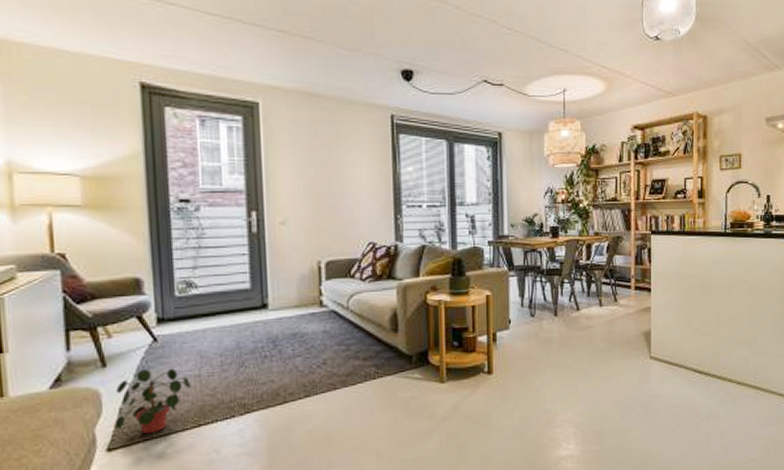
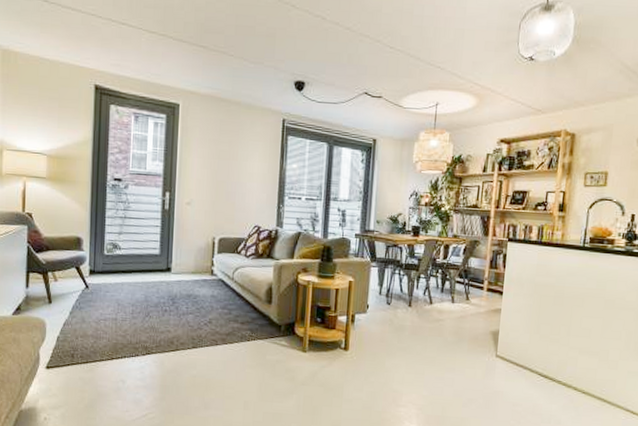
potted plant: present [114,368,191,435] -> none [53,309,109,360]

